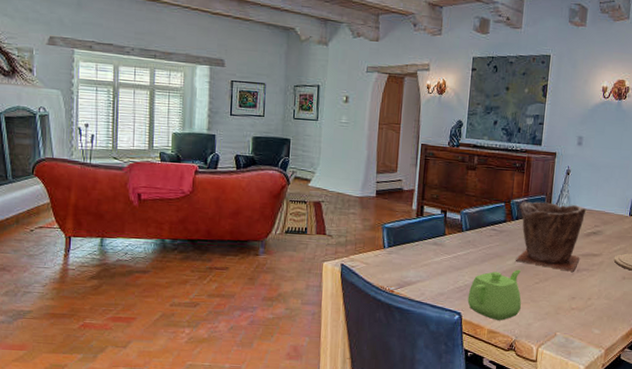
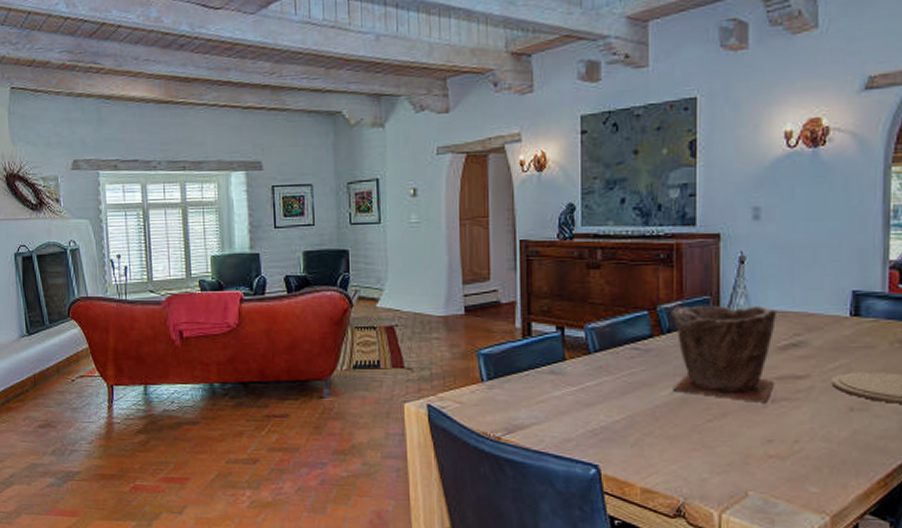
teapot: present [467,269,522,320] -> none [606,403,687,475]

